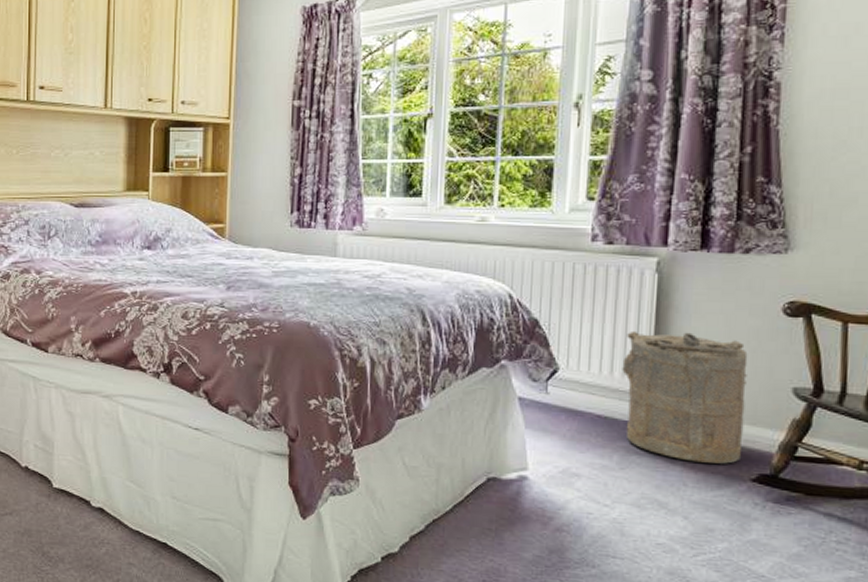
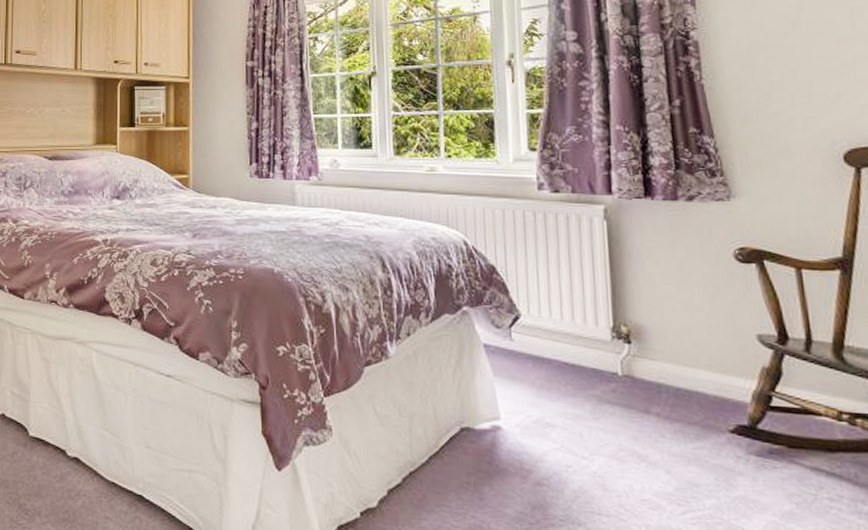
laundry hamper: present [622,330,748,464] -> none [583,277,716,414]

